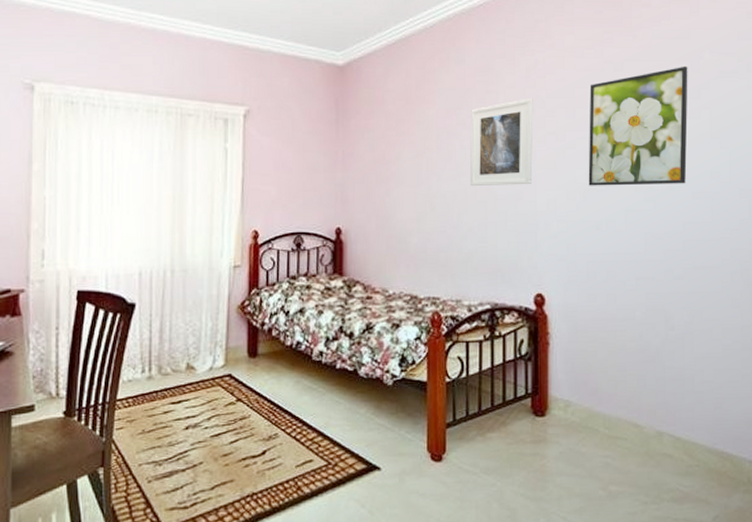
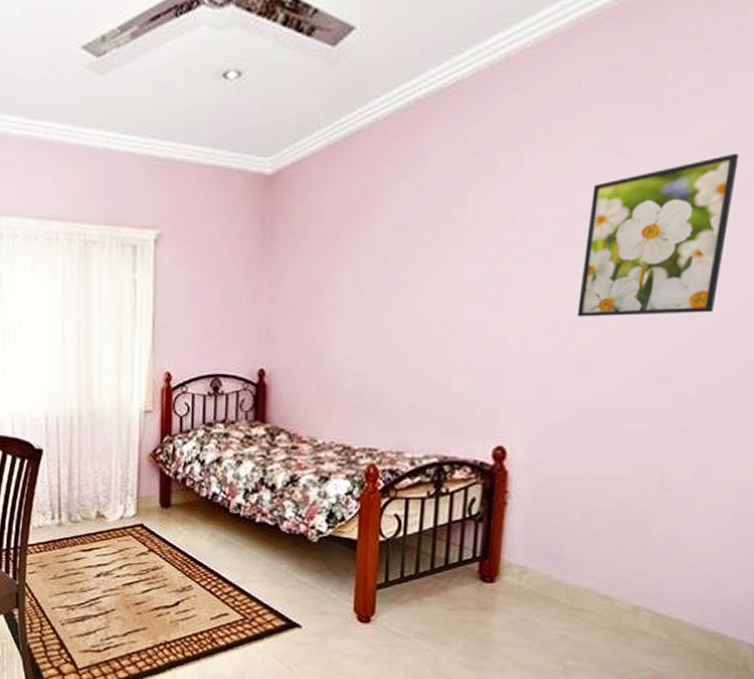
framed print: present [470,98,533,187] -> none [423,207,514,320]

